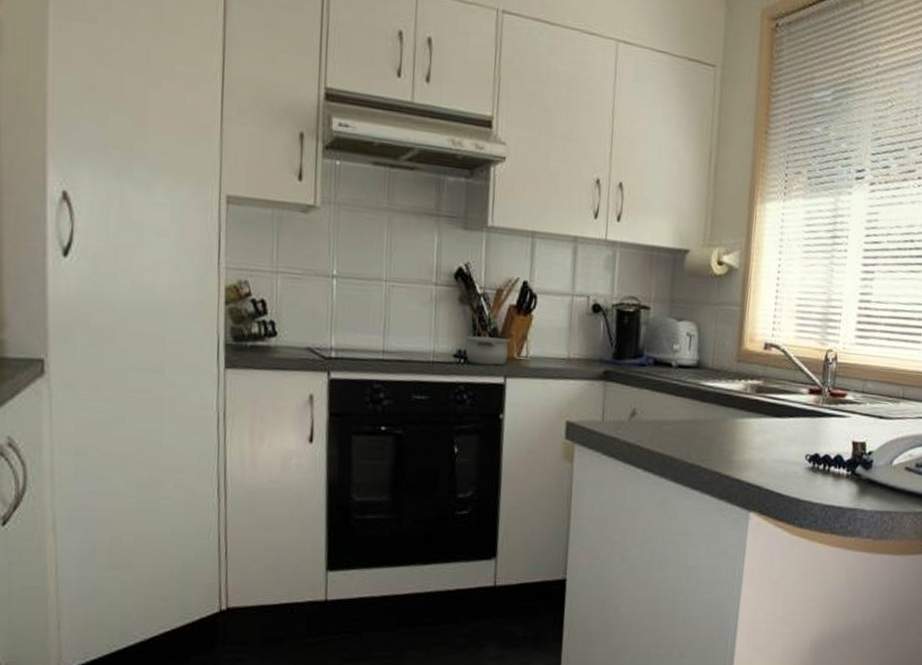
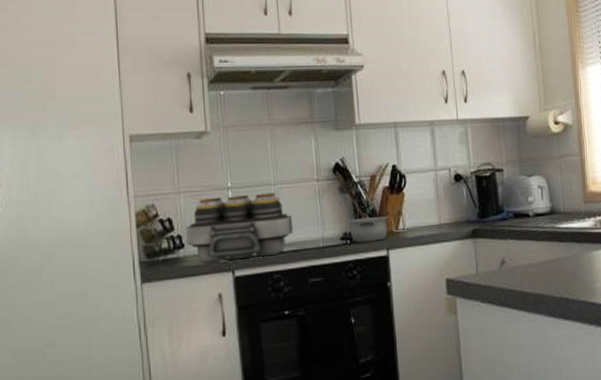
spice rack: none [280,283,402,363] -> present [186,192,294,263]

